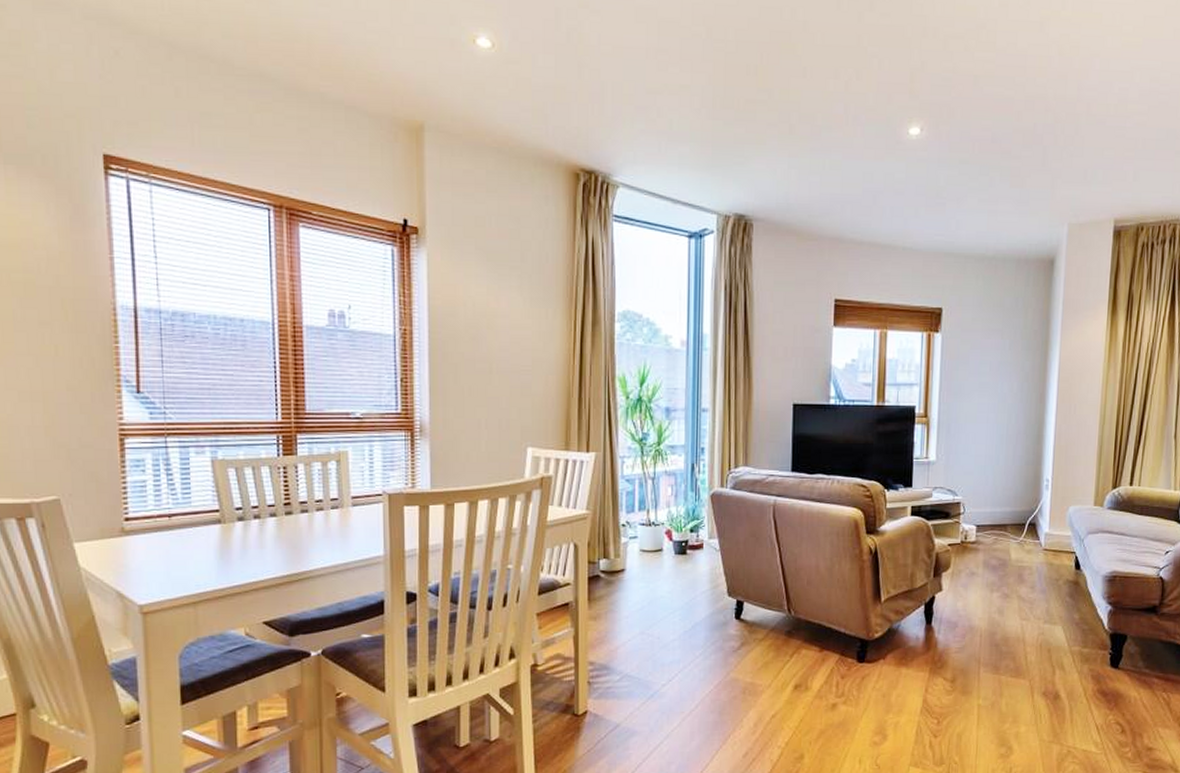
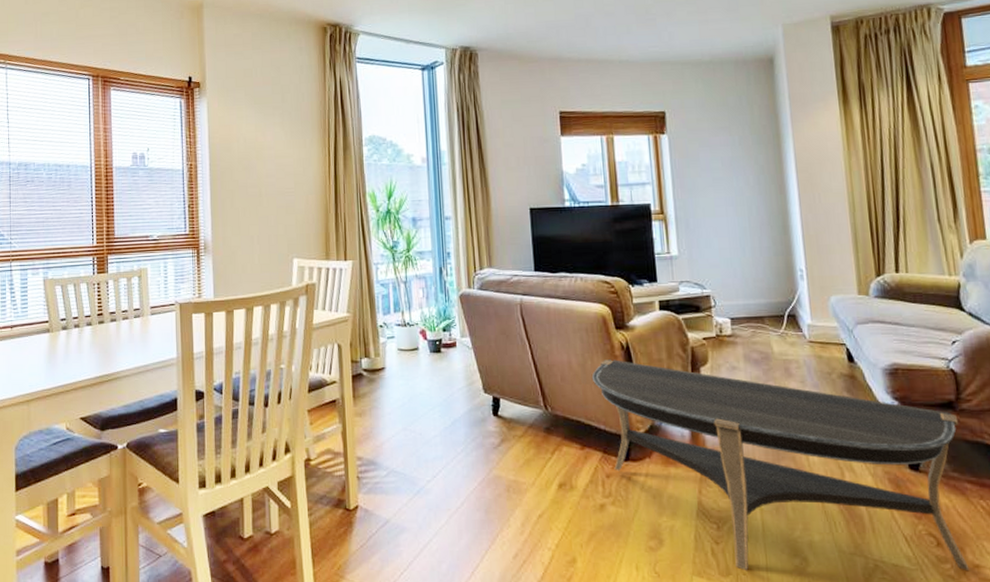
coffee table: none [837,564,1158,761] -> present [591,359,970,571]

